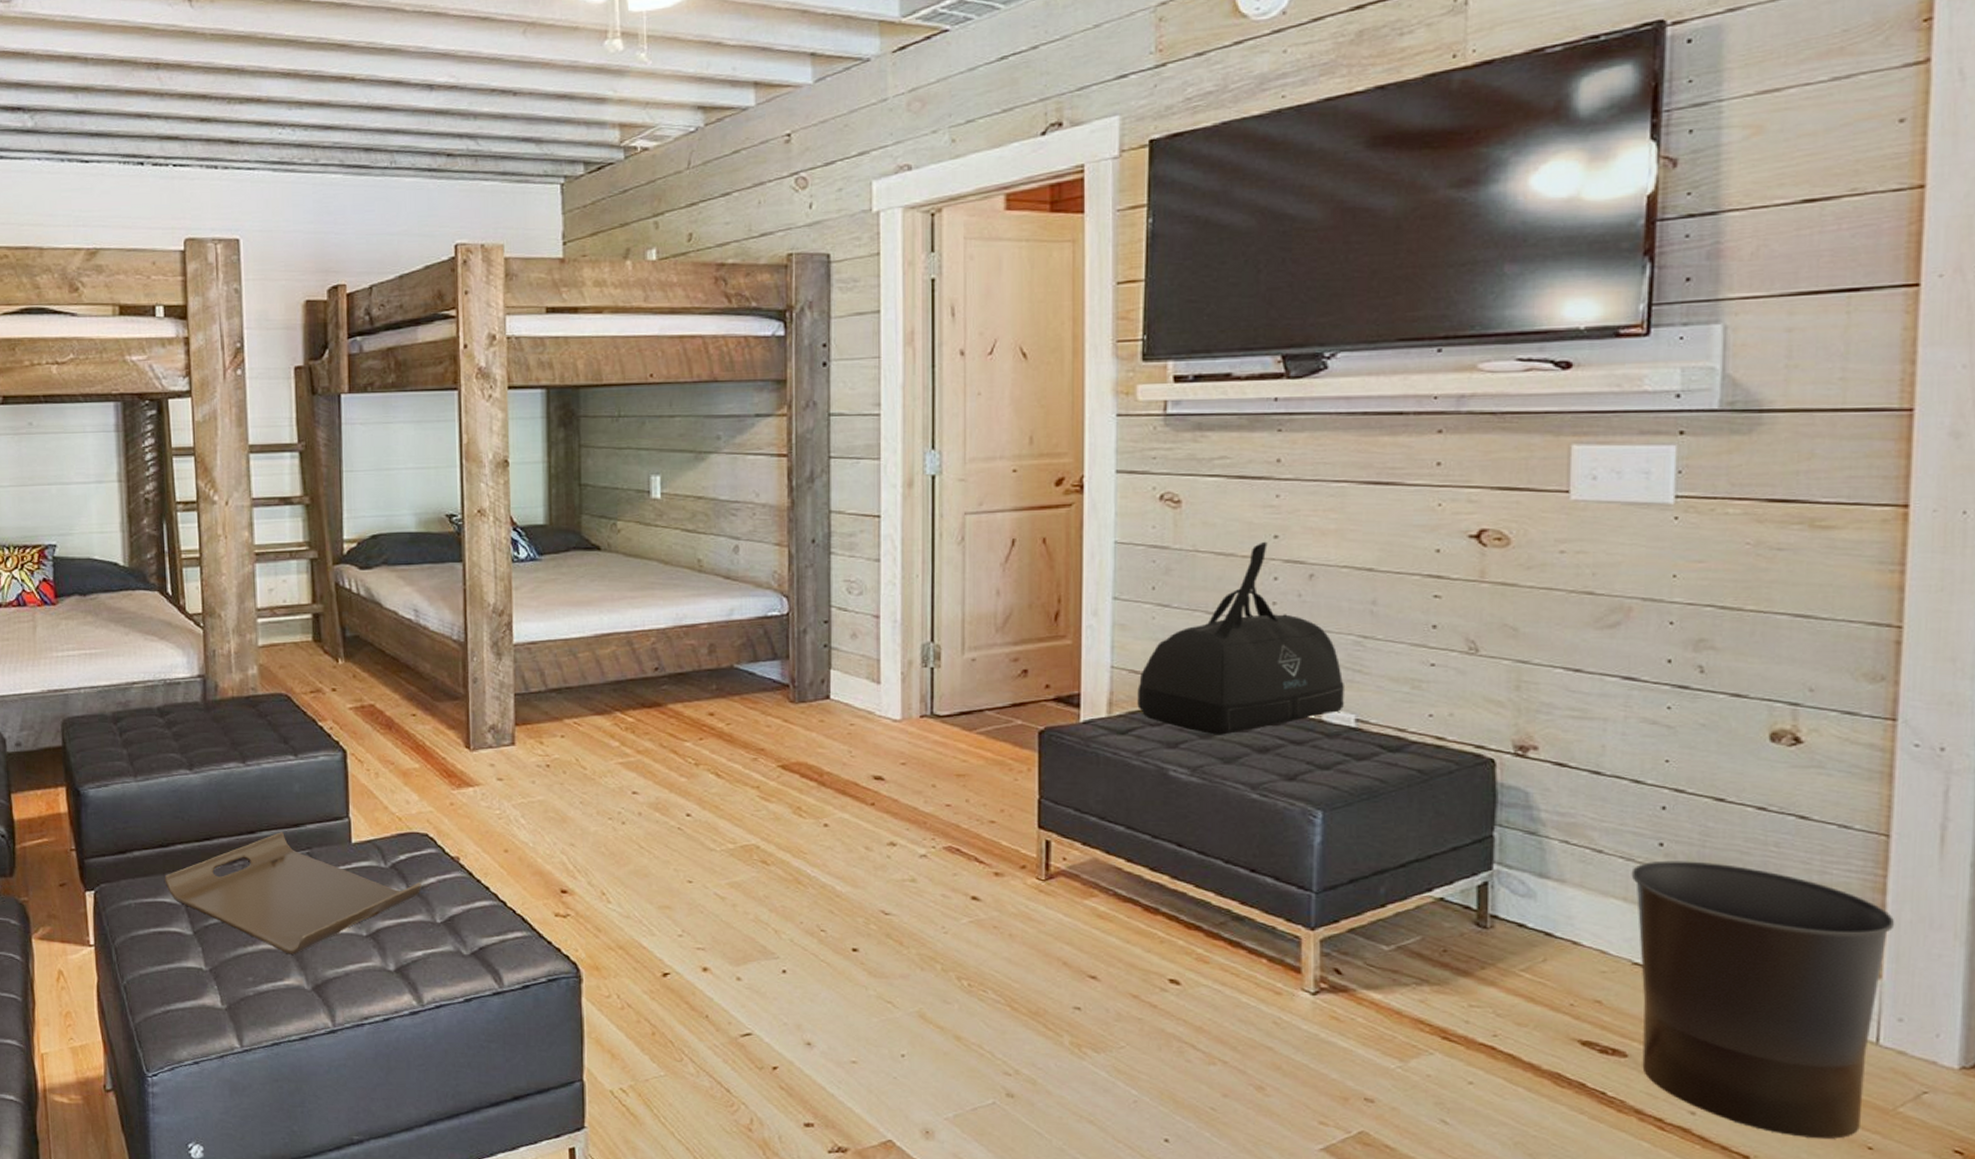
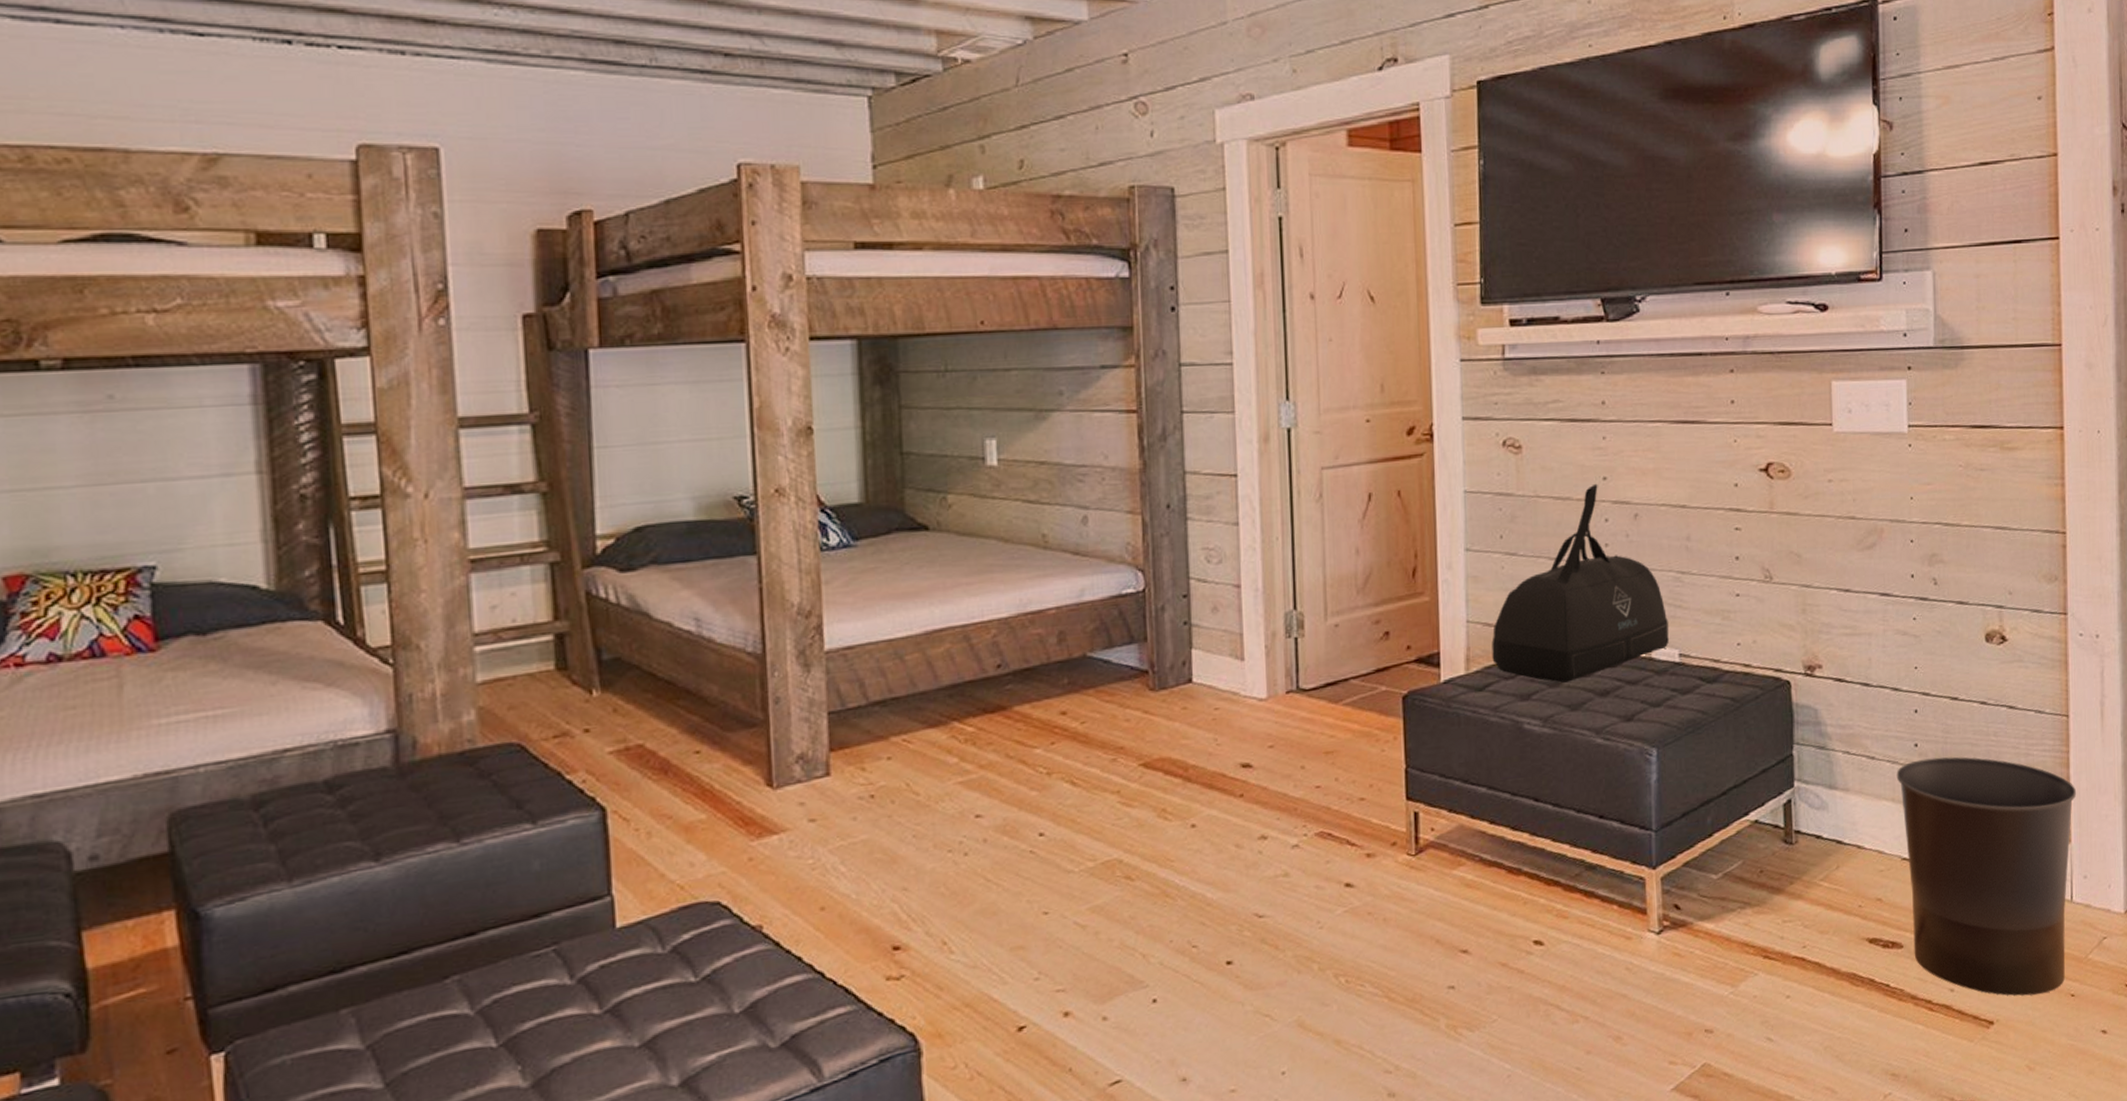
serving tray: present [164,832,422,955] -> none [338,927,713,1090]

